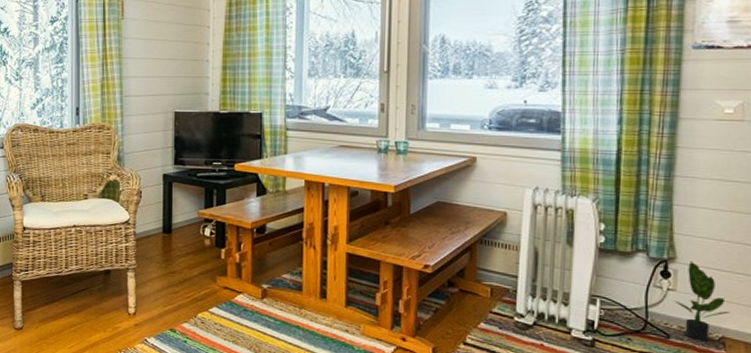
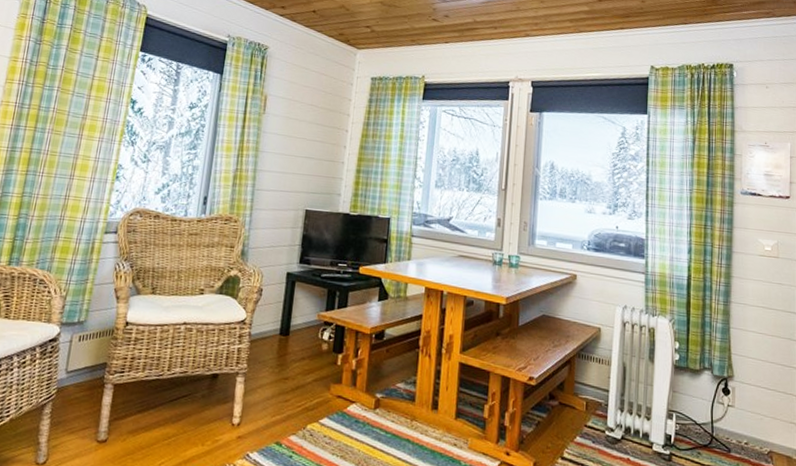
potted plant: present [673,260,730,341] -> none [732,379,775,455]

